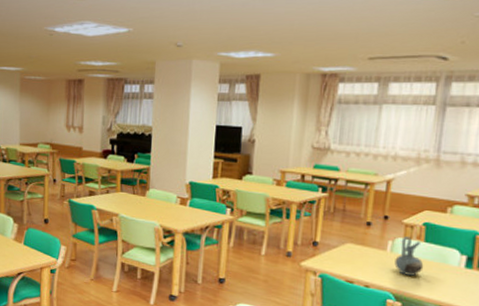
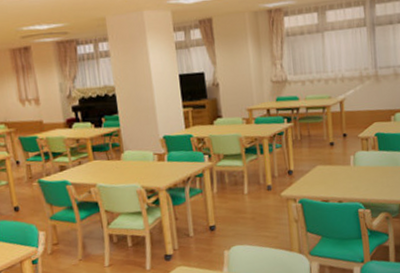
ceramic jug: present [394,236,424,276] -> none [358,149,382,184]

